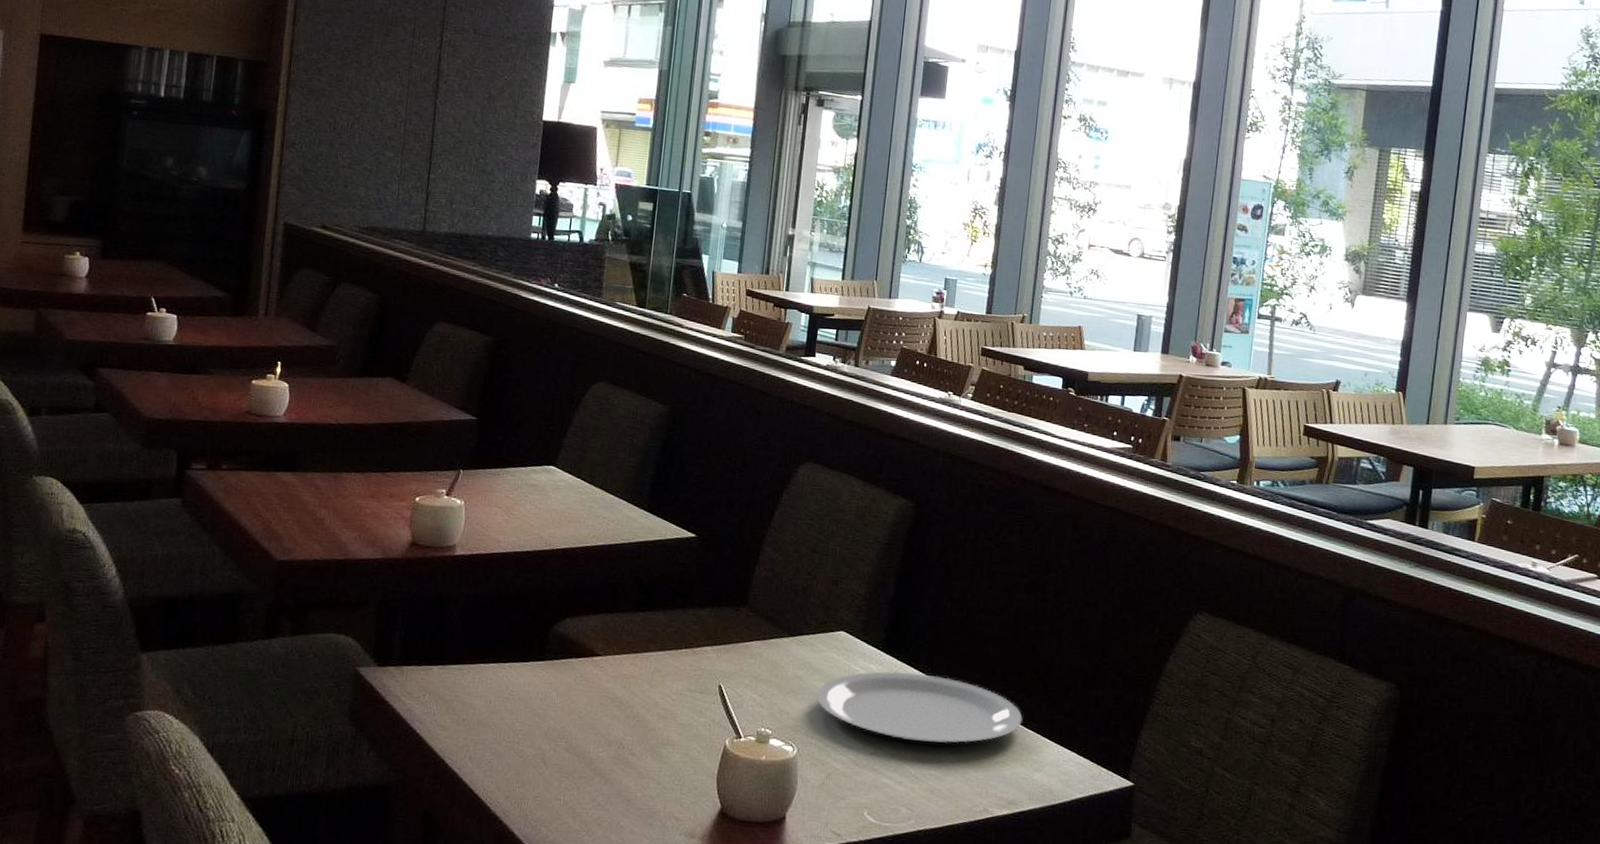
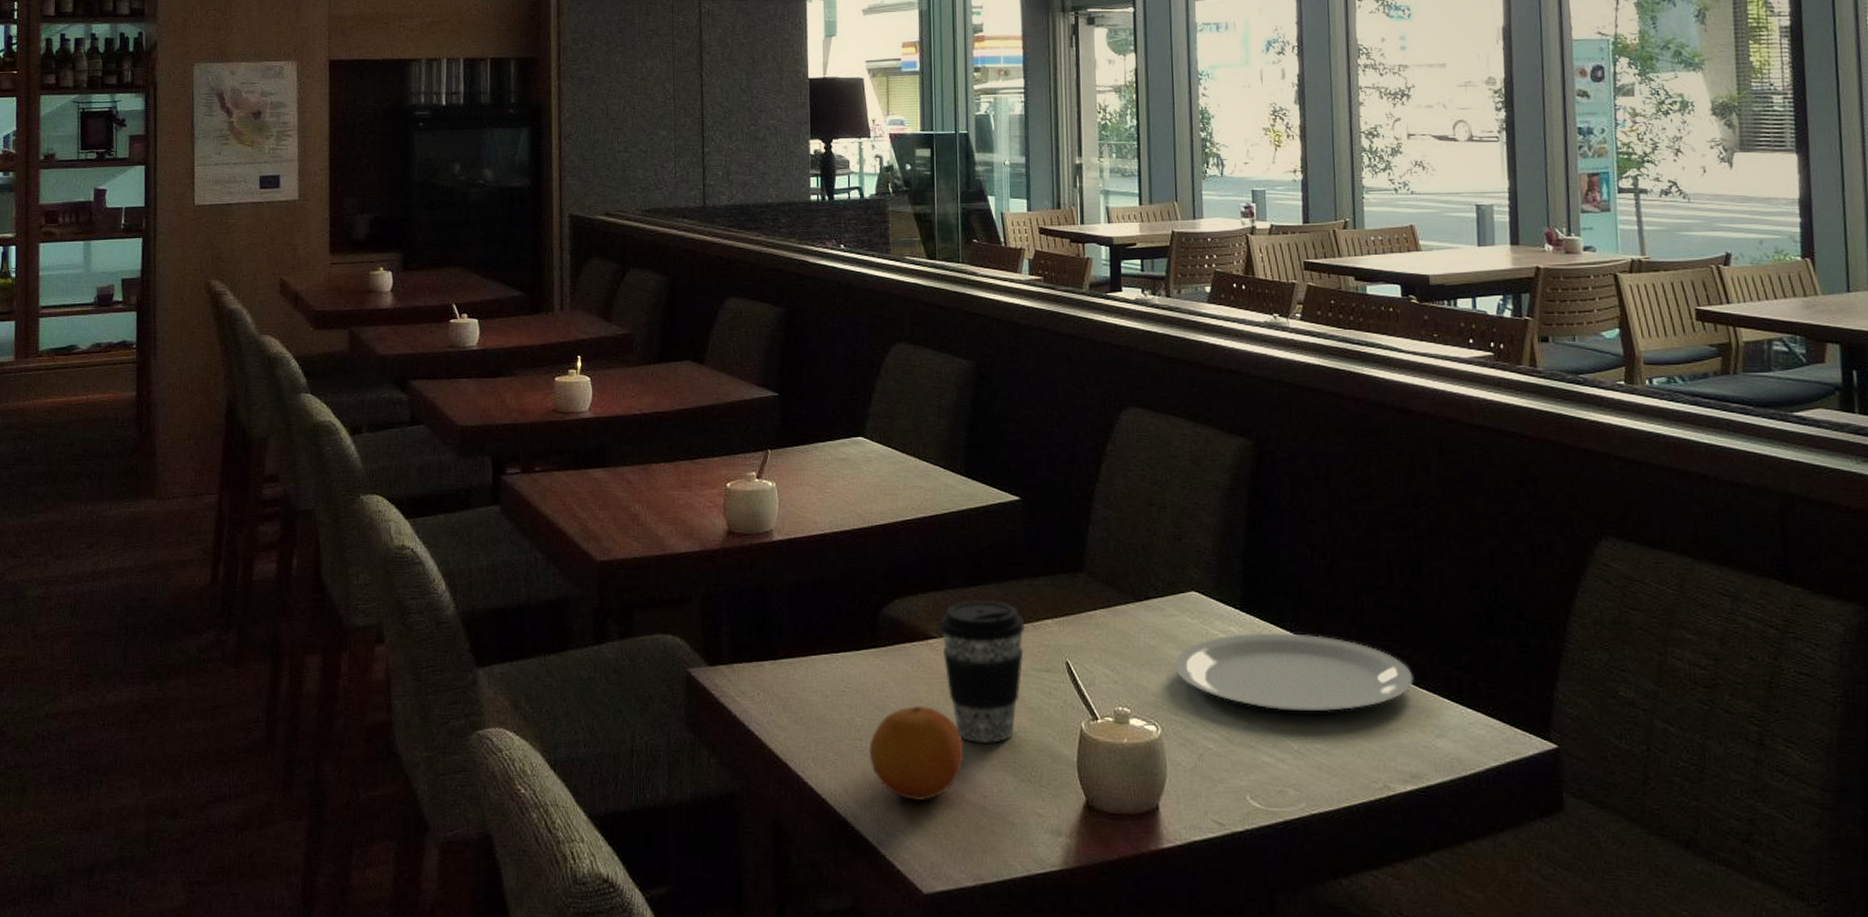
fruit: none [524,715,615,802] -> present [869,706,963,802]
coffee cup: none [605,624,686,753] -> present [939,599,1026,743]

